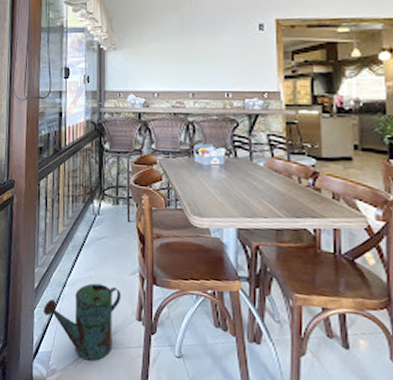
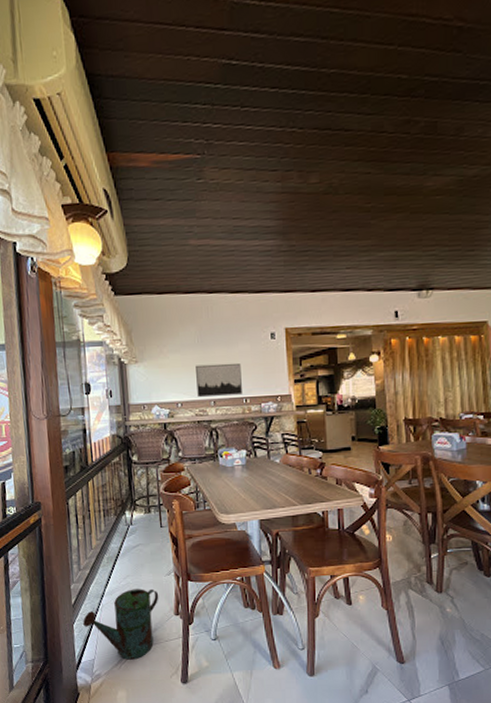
wall art: none [175,54,224,88] -> present [196,363,242,397]

